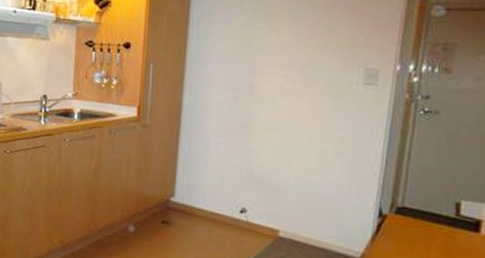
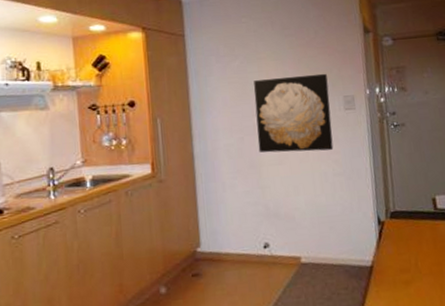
wall art: none [252,38,349,127] -> present [253,73,334,153]

